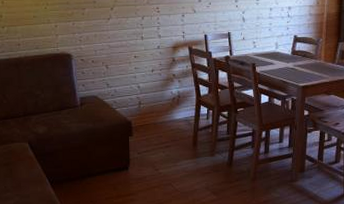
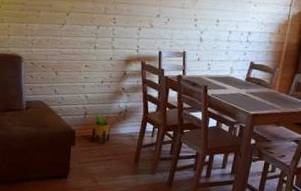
potted plant: none [147,99,165,132] -> present [91,111,110,145]

